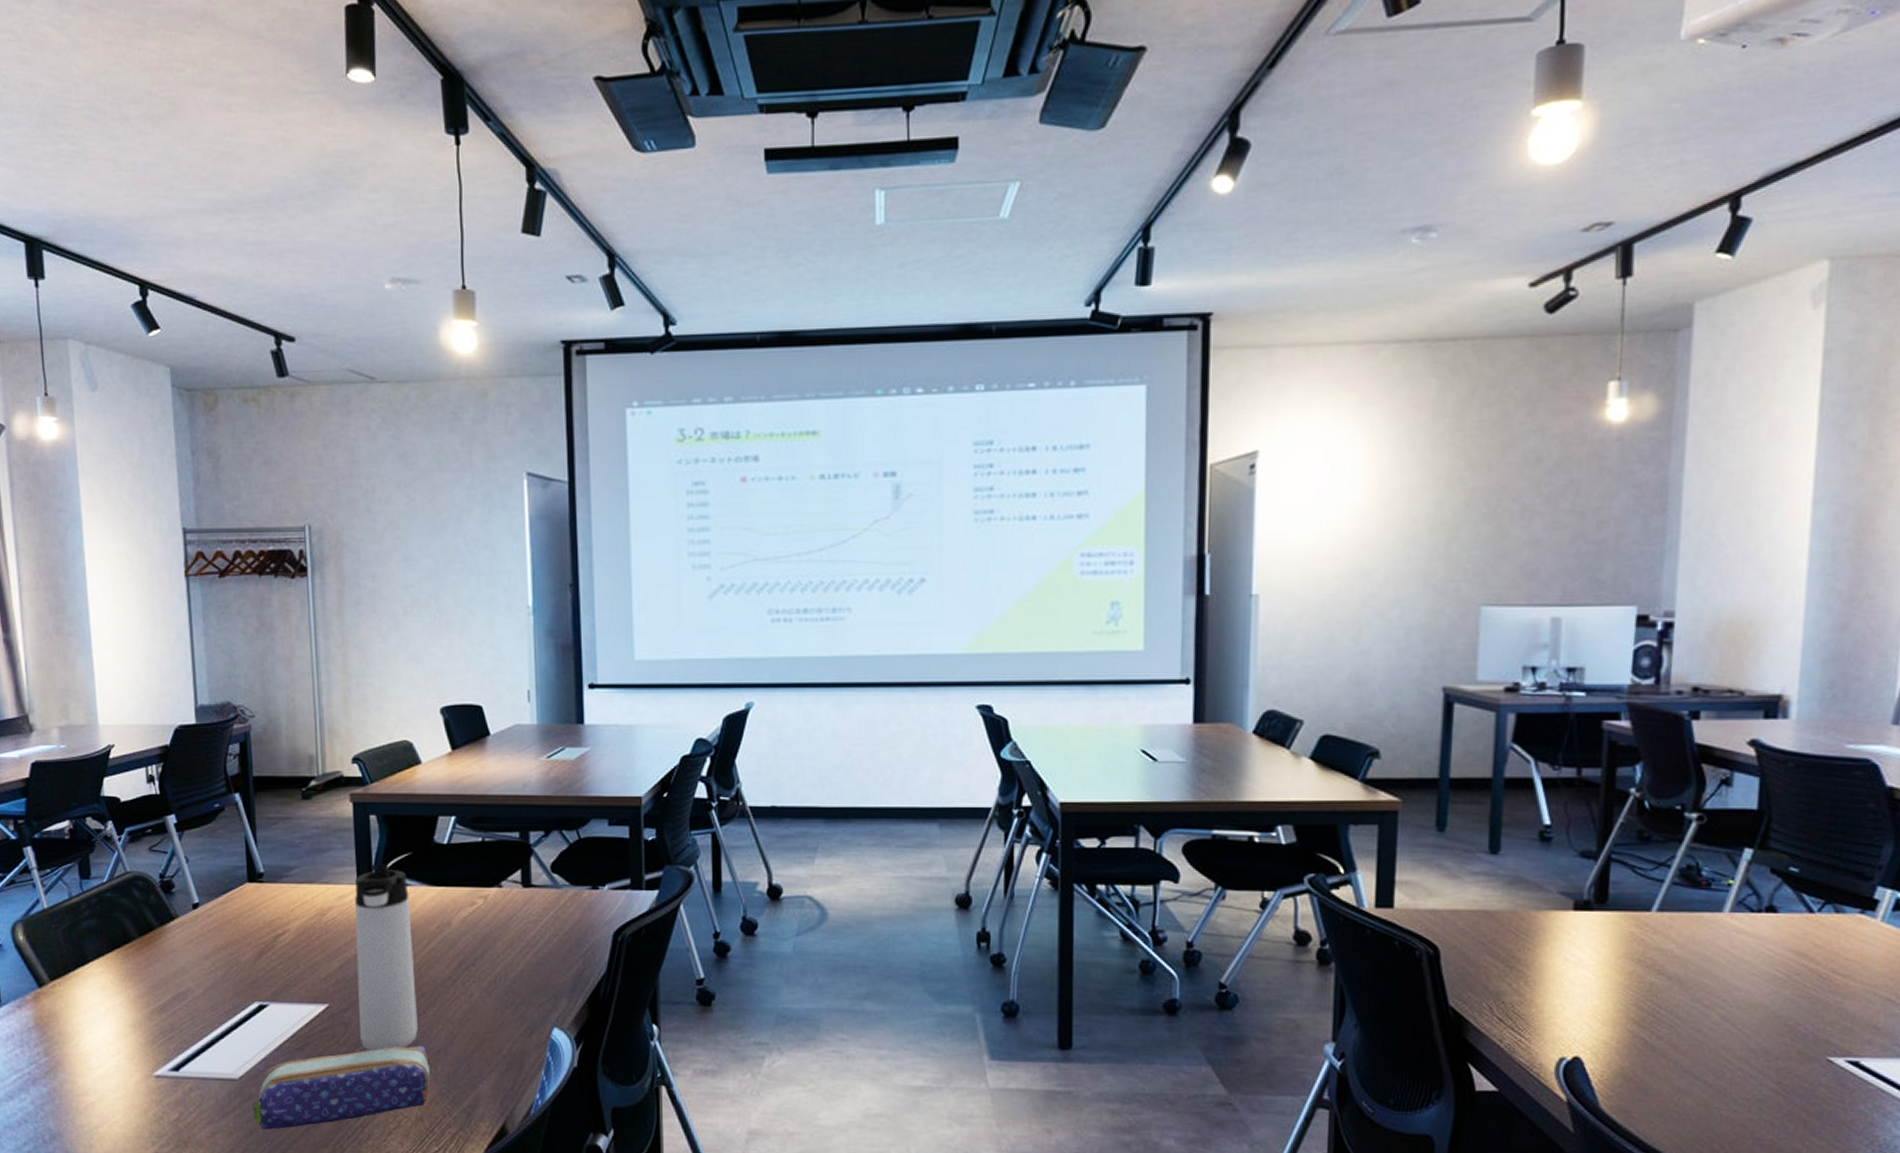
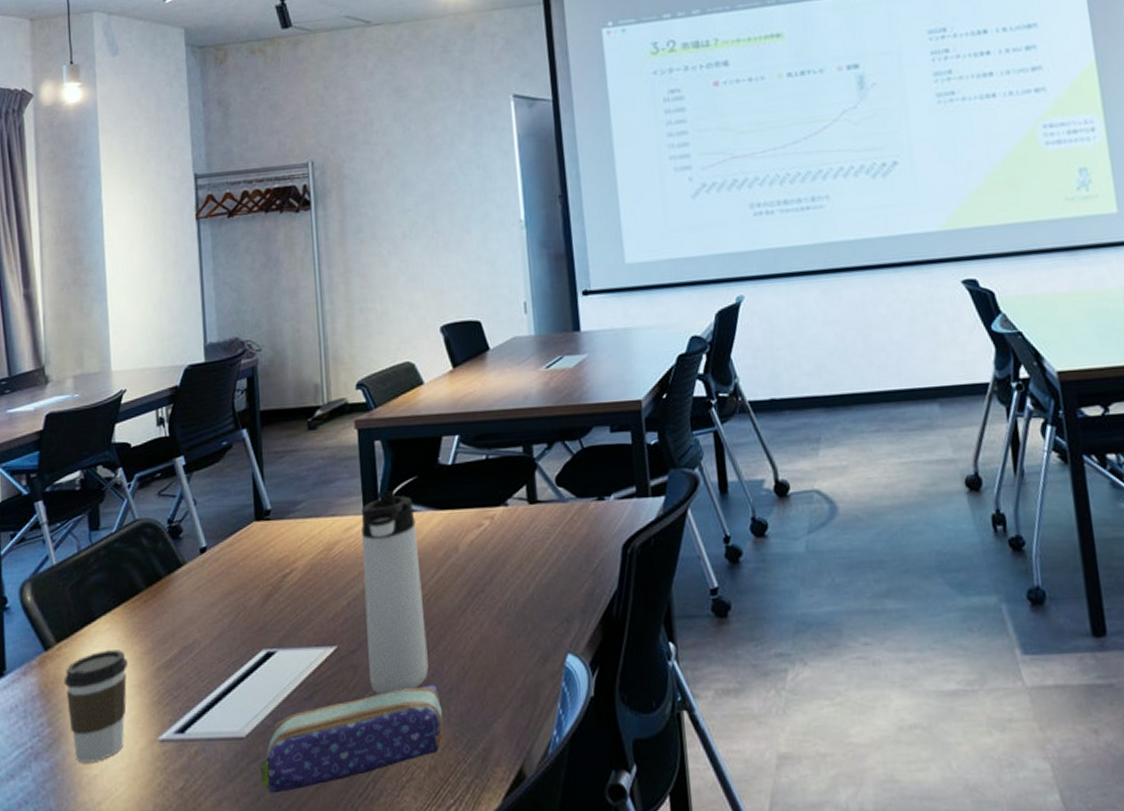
coffee cup: none [58,991,122,1091] -> present [64,650,127,763]

